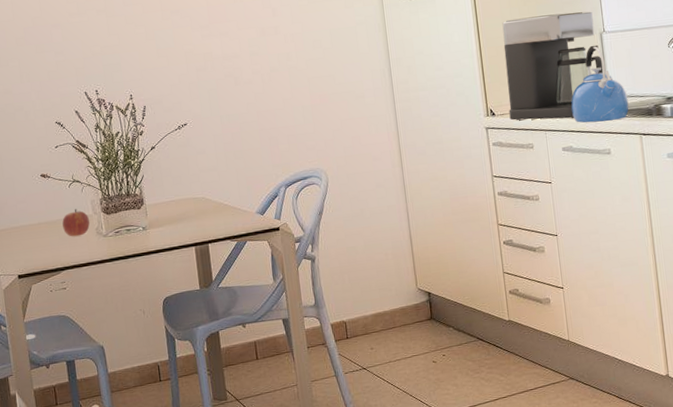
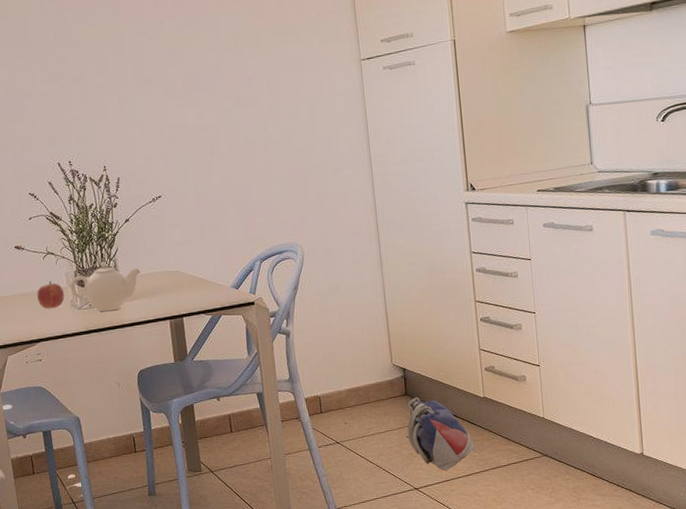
teapot: none [95,188,167,240] -> present [70,261,141,312]
tote bag: none [433,321,502,396] -> present [407,397,476,471]
coffee maker: present [502,11,604,121] -> none [485,82,589,196]
kettle: present [571,45,629,123] -> none [553,117,614,199]

